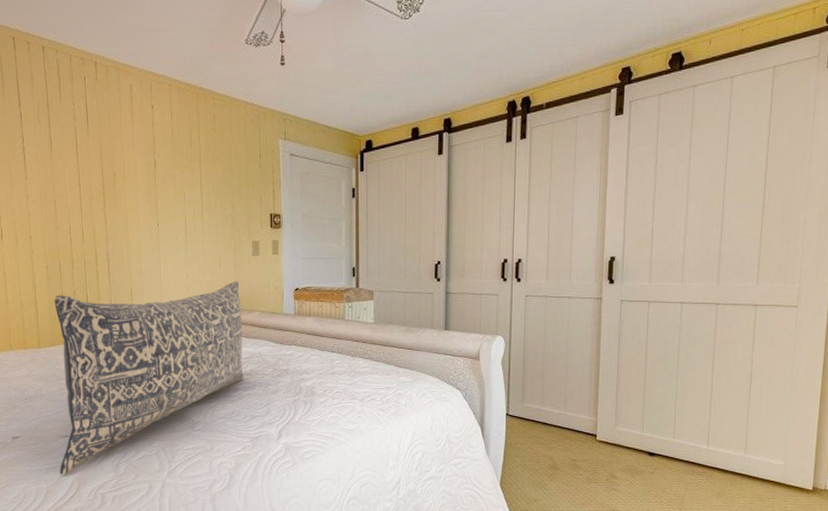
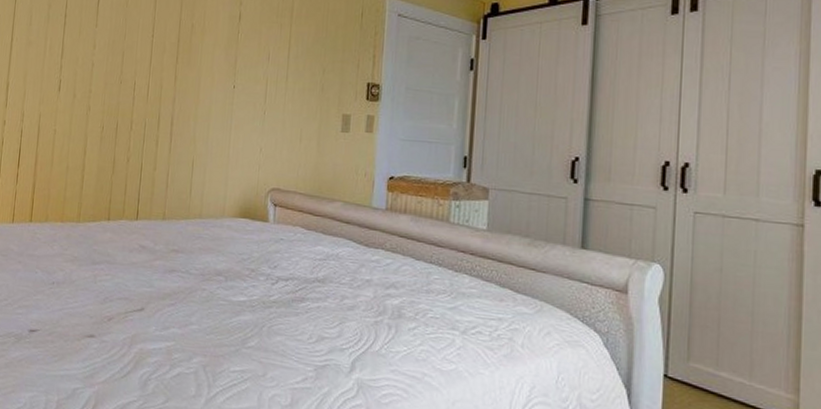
pillow: present [54,281,244,475] -> none [75,160,322,387]

